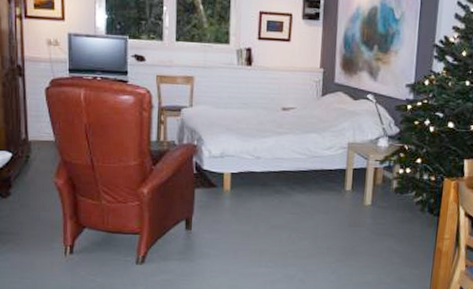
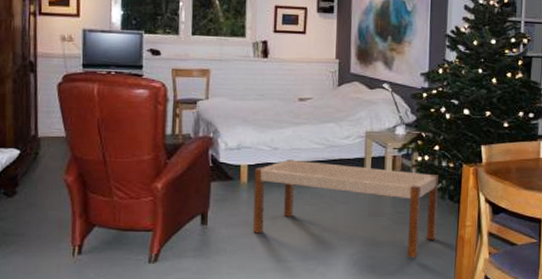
bench: none [236,168,419,268] -> present [253,159,439,258]

